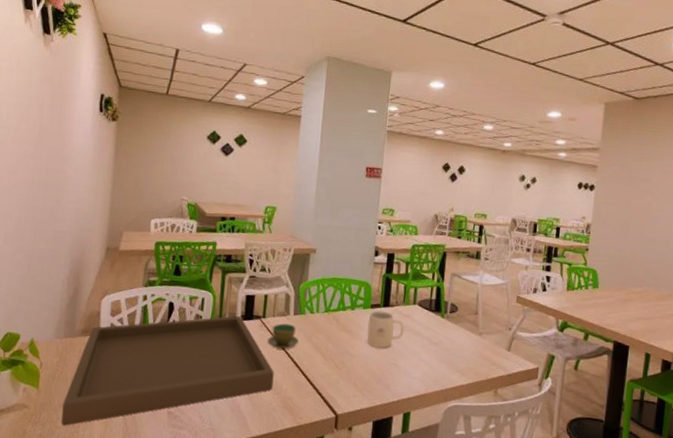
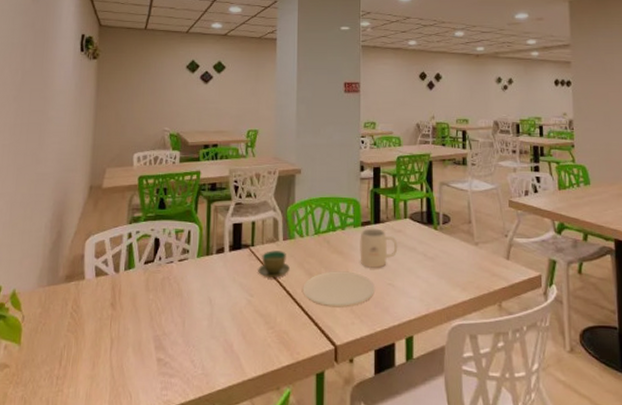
tray: present [61,315,274,426] -> none [45,246,267,384]
plate: none [309,347,379,382] -> present [303,271,376,308]

